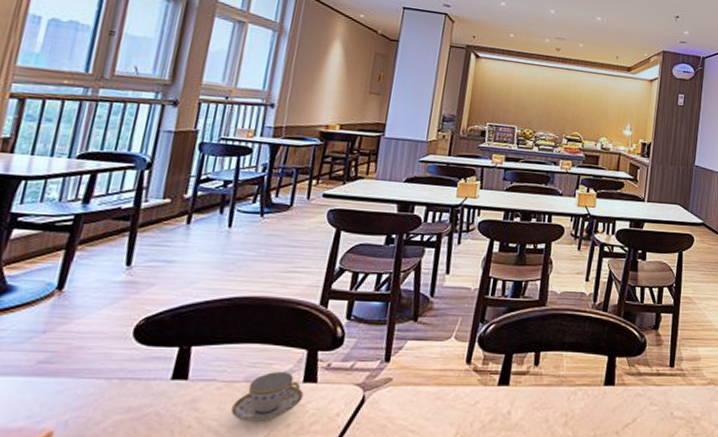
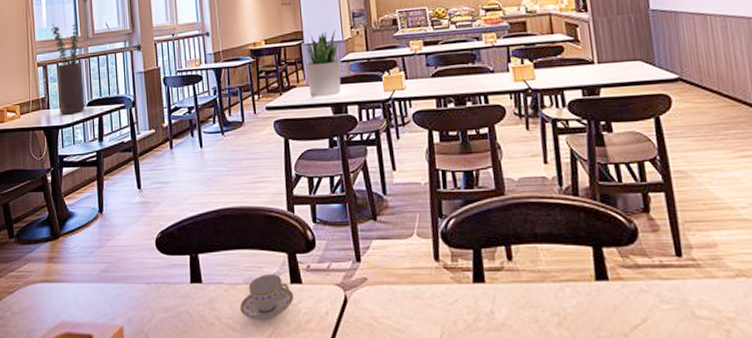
vase: none [29,50,92,165] -> present [51,21,84,115]
planter: none [377,129,422,194] -> present [306,29,341,97]

